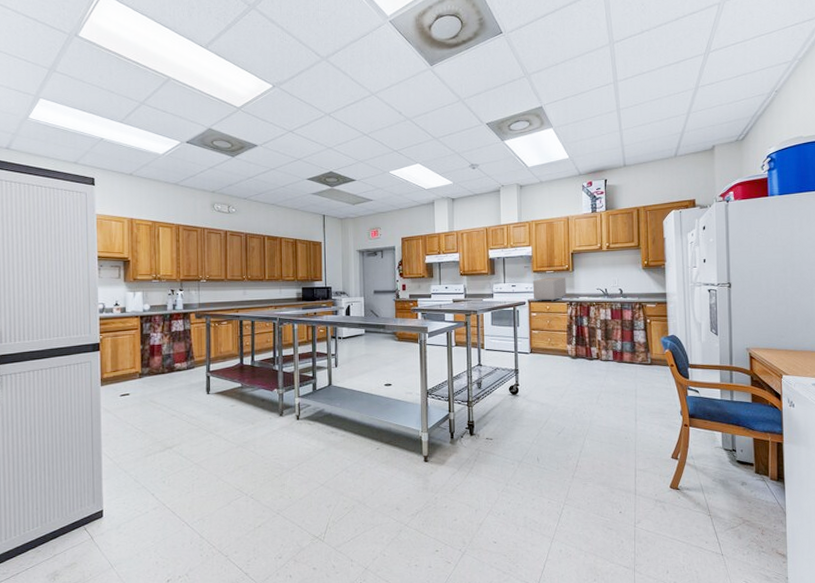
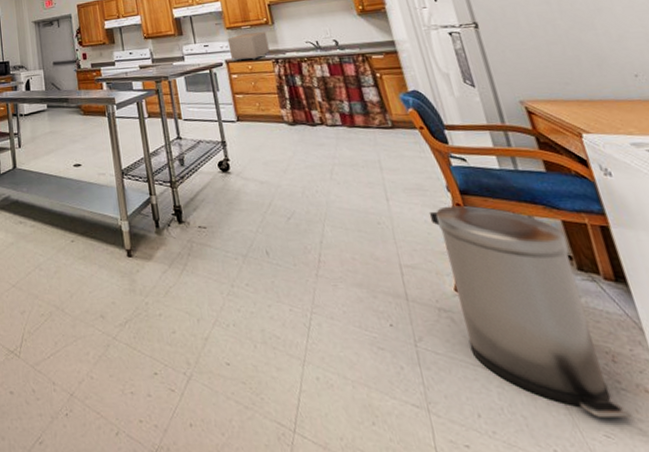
pedal bin: none [664,426,764,570] -> present [428,205,632,417]

